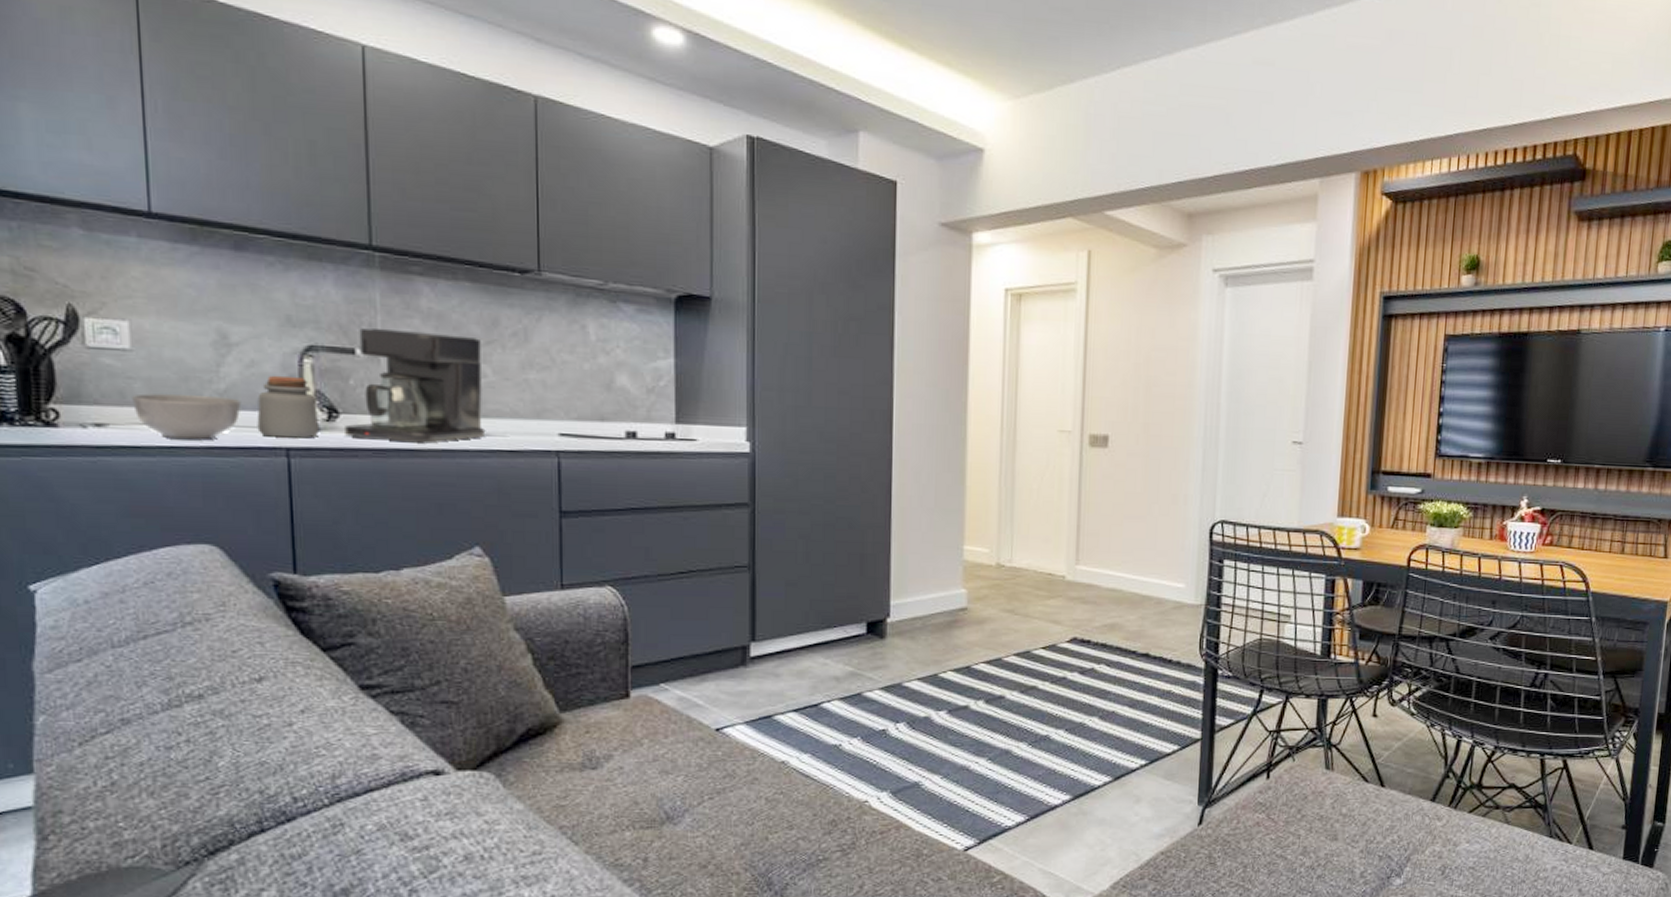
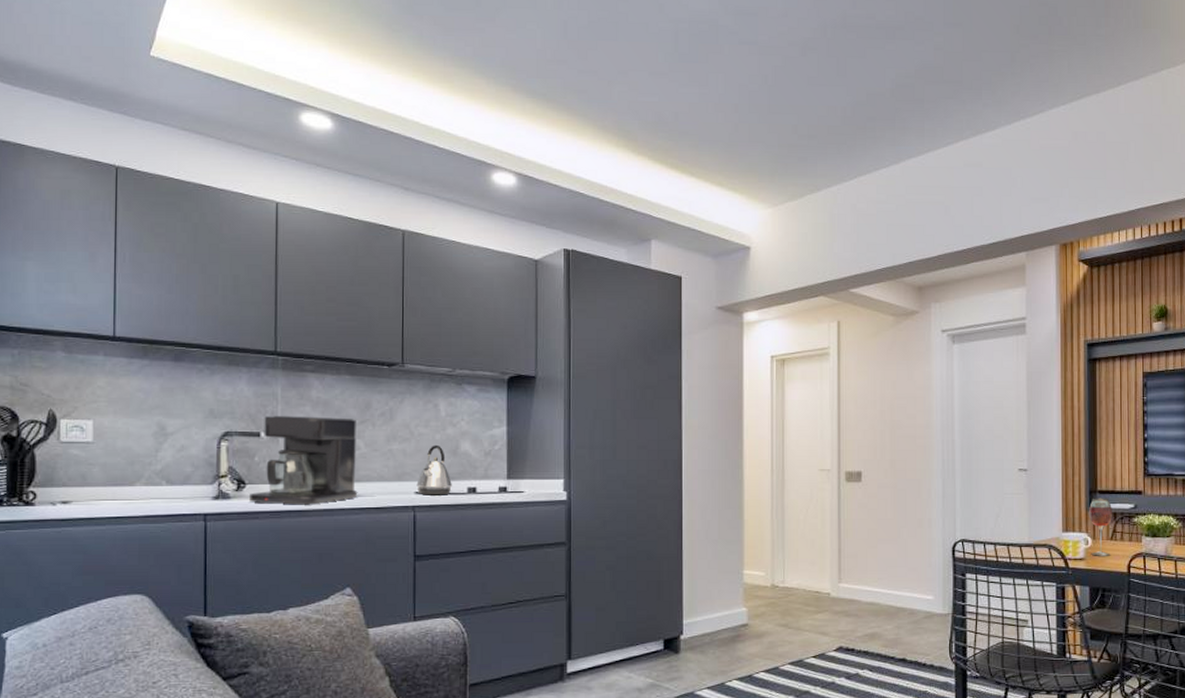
bowl: present [130,393,242,439] -> none [90,475,172,510]
jar: present [257,375,320,439] -> none [183,456,231,506]
kettle: none [560,376,606,440] -> present [416,444,452,496]
wineglass: none [1368,479,1396,547] -> present [1089,498,1112,556]

